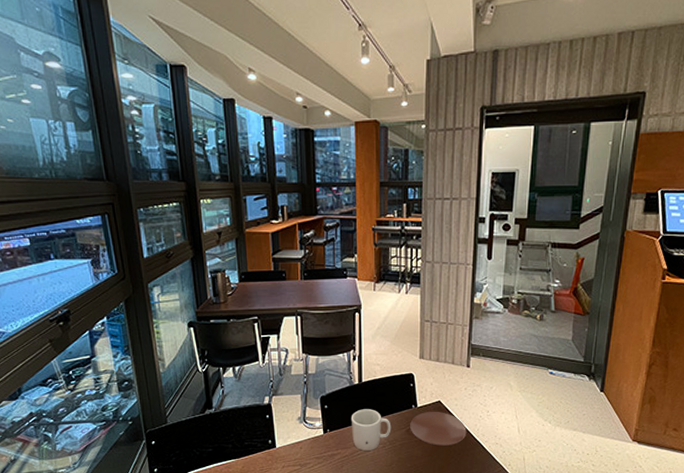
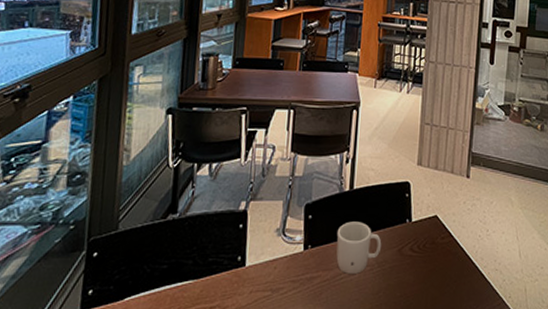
plate: present [410,411,467,447] -> none [402,227,464,272]

